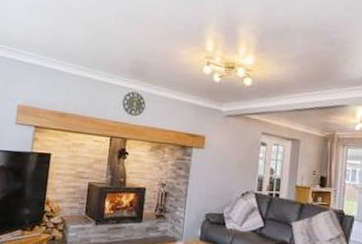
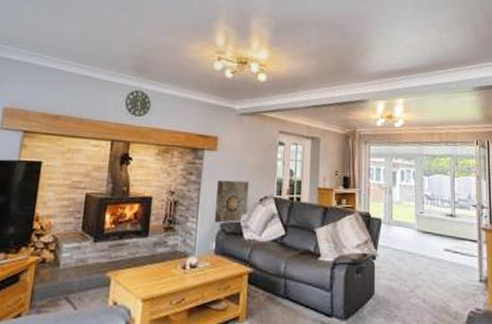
wall art: none [200,175,232,214] -> present [214,179,249,223]

